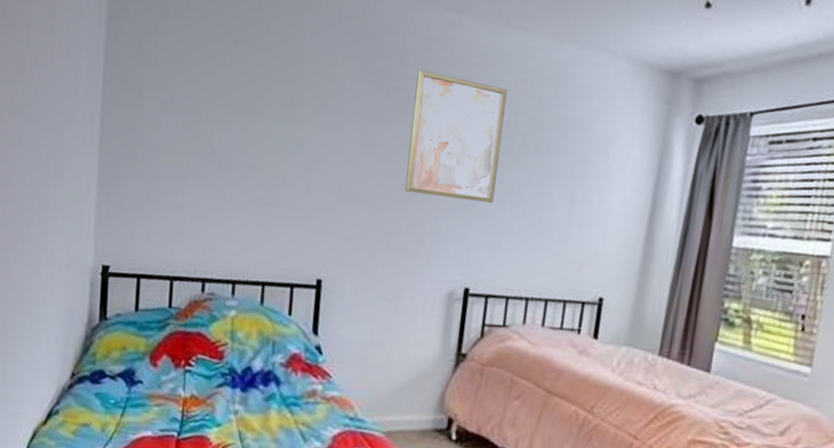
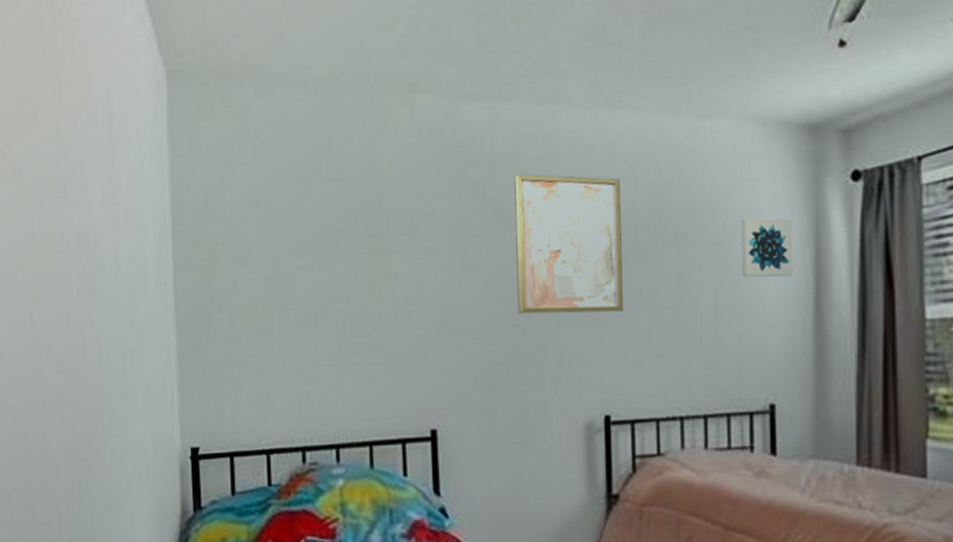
wall art: none [594,140,642,196] -> present [740,218,793,278]

